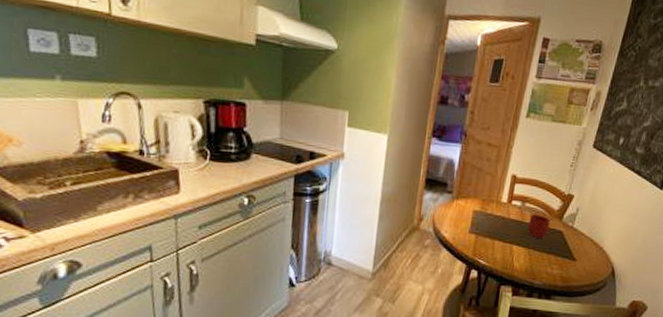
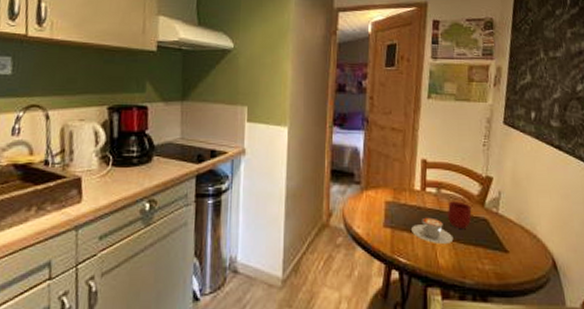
coffee cup: none [493,226,530,251] -> present [410,217,454,245]

